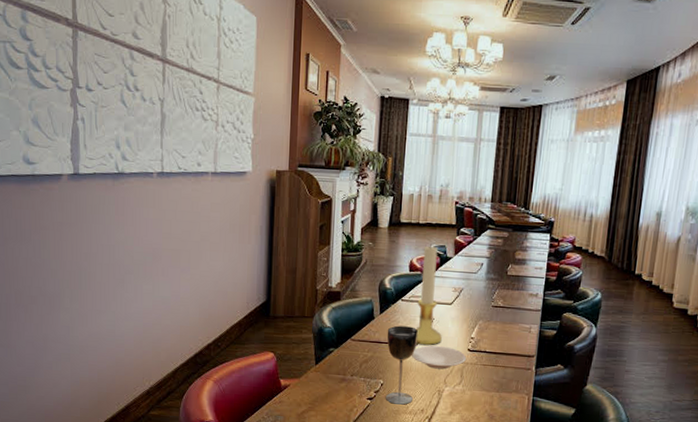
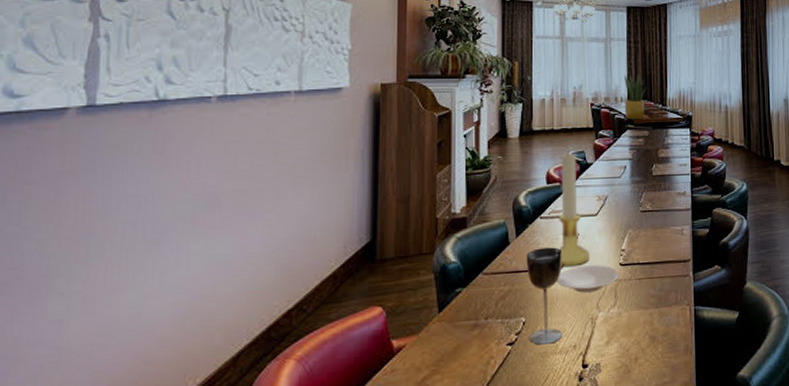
planter: none [487,176,510,221] -> present [625,74,646,120]

